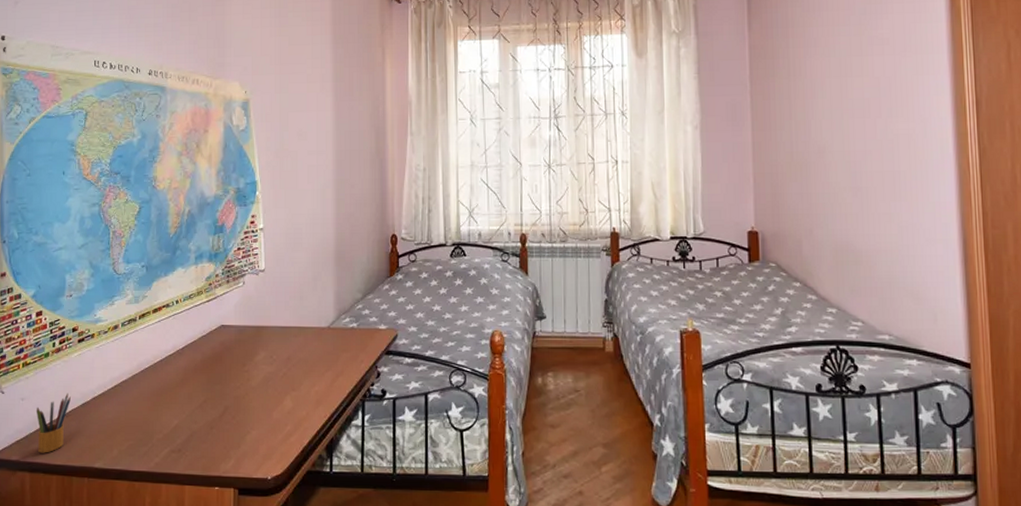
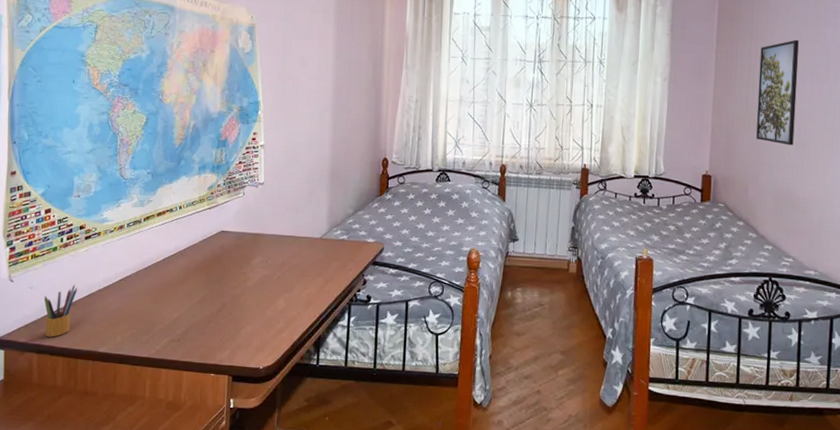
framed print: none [800,73,849,192] -> present [756,39,799,146]

